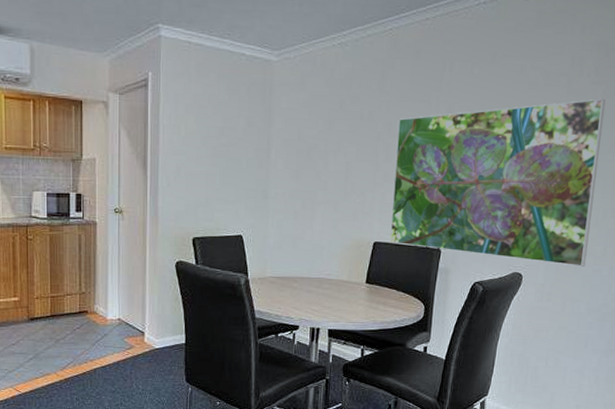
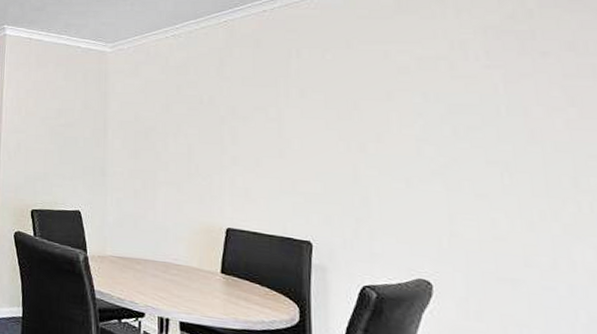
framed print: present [389,99,606,267] -> none [242,83,528,281]

